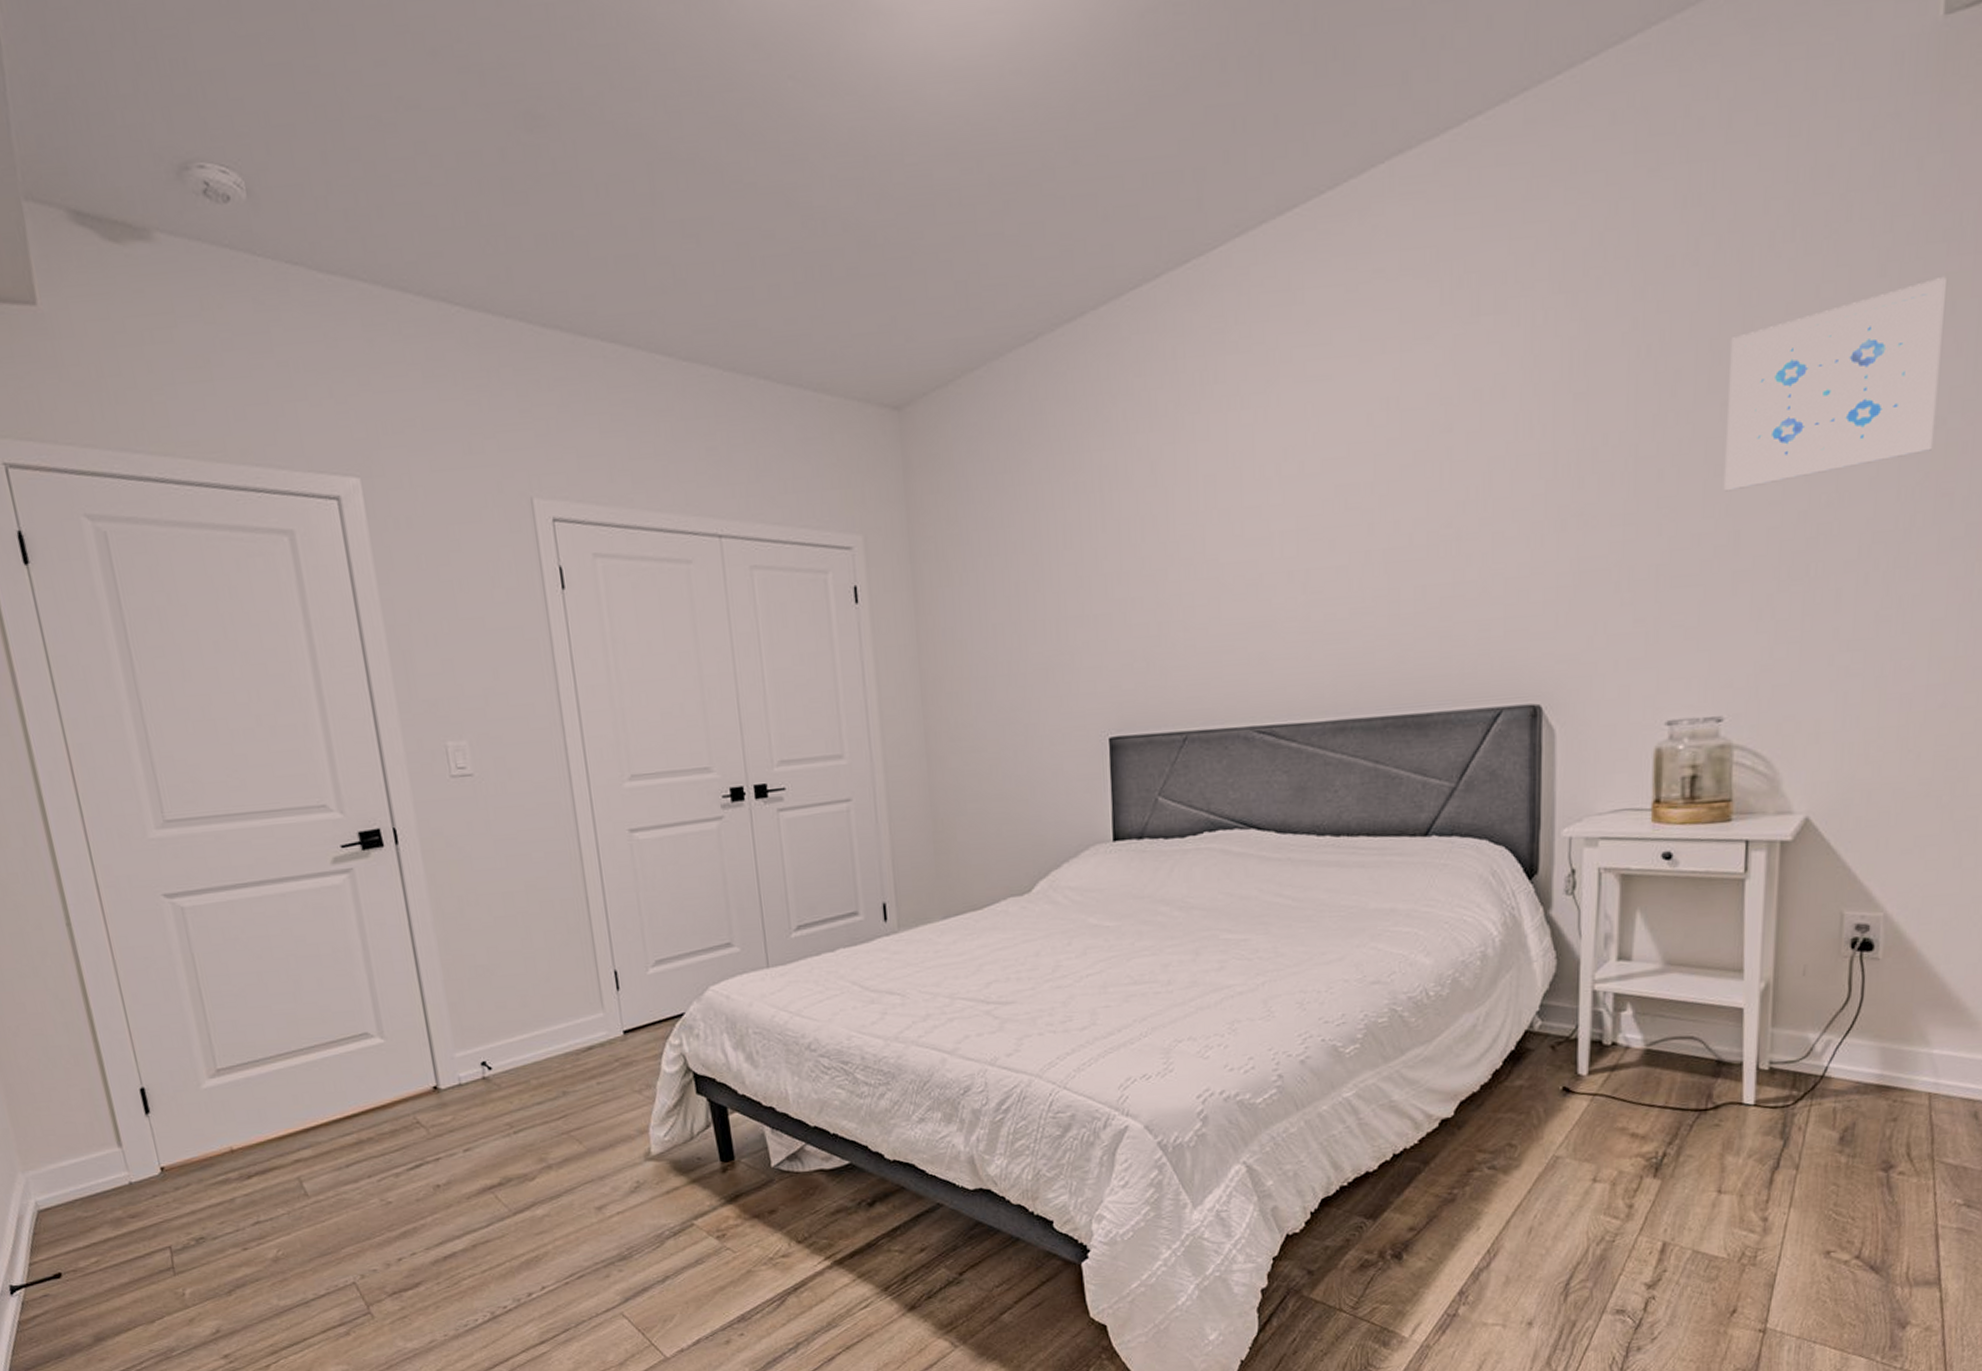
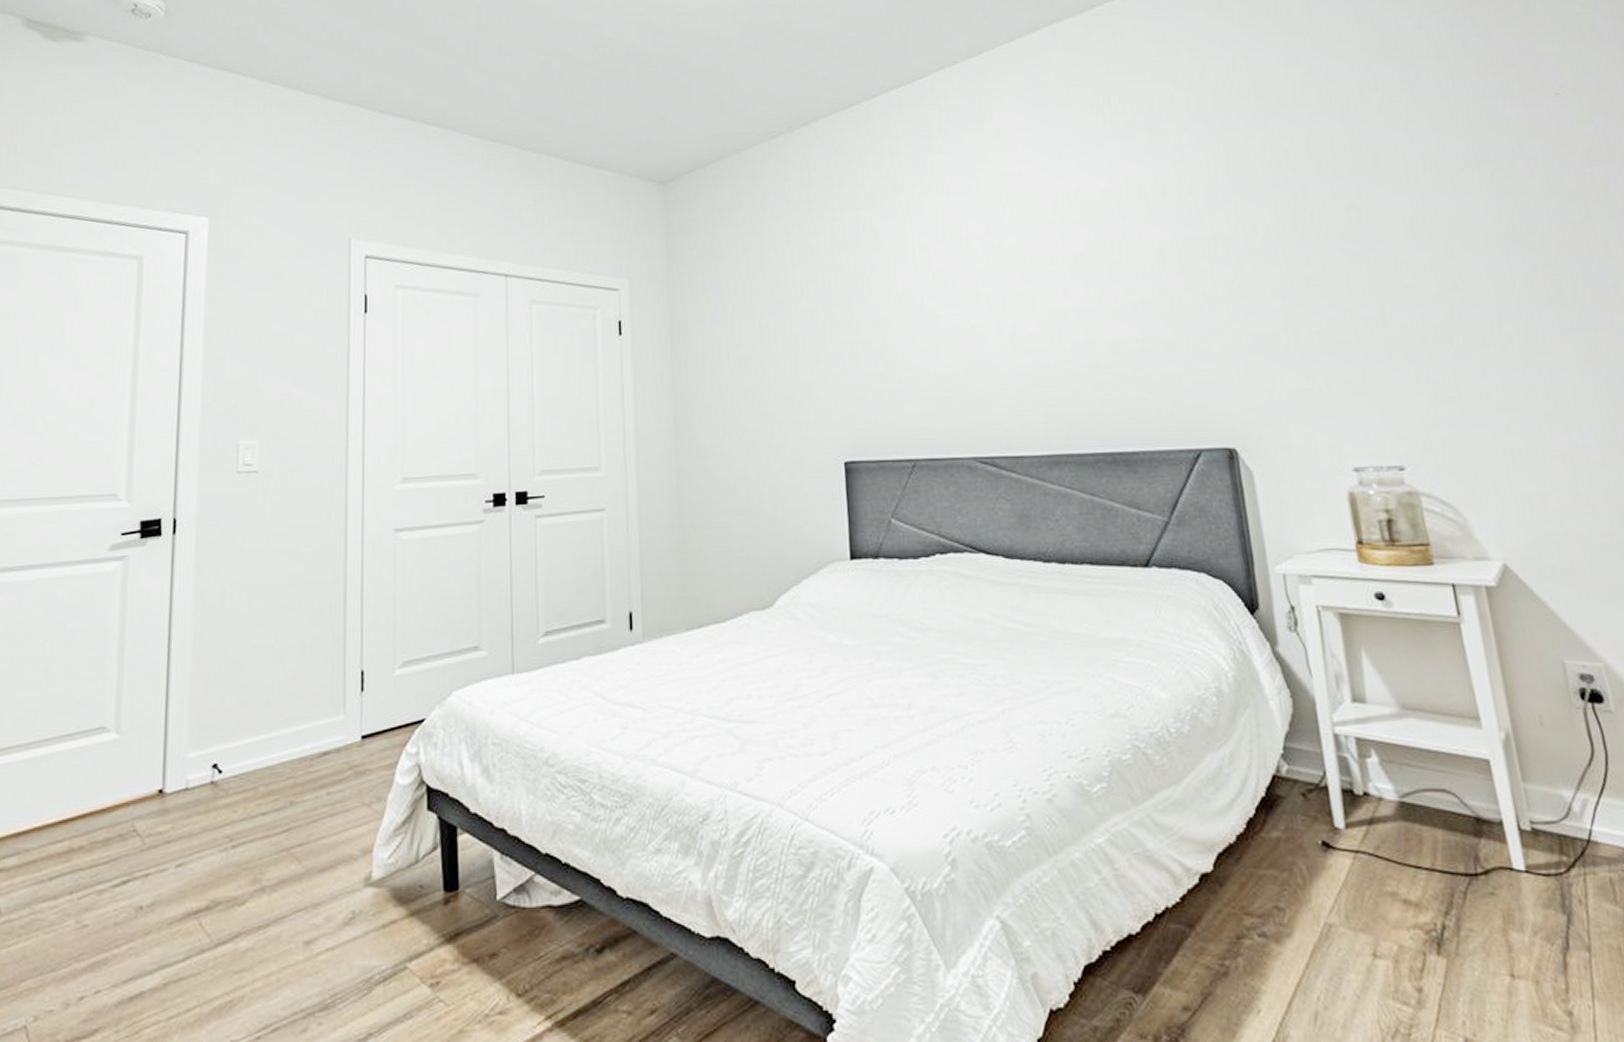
wall art: present [1724,276,1946,492] -> none [1344,120,1532,275]

